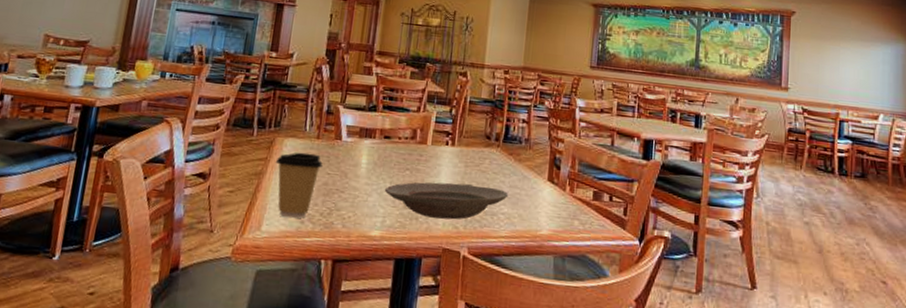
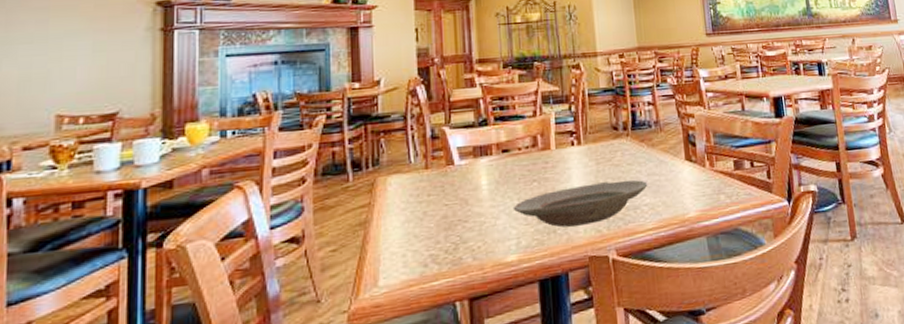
coffee cup: present [275,152,324,219] -> none [381,186,439,265]

